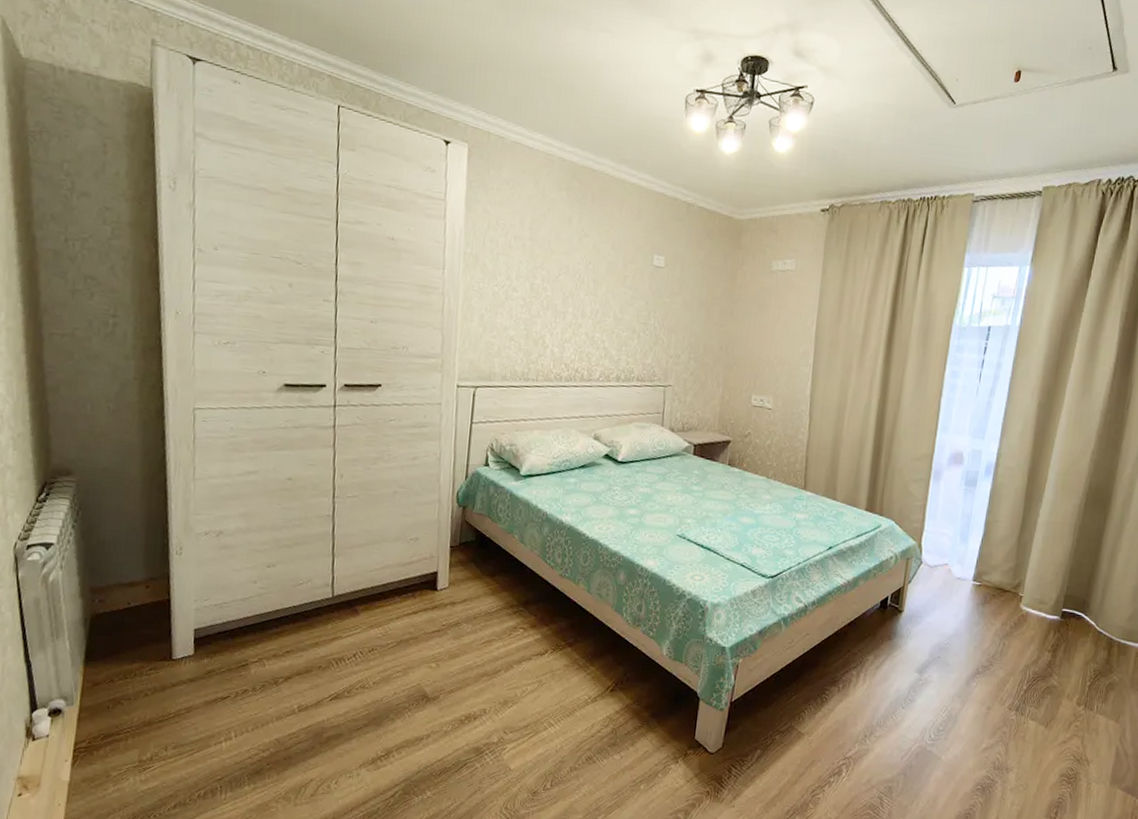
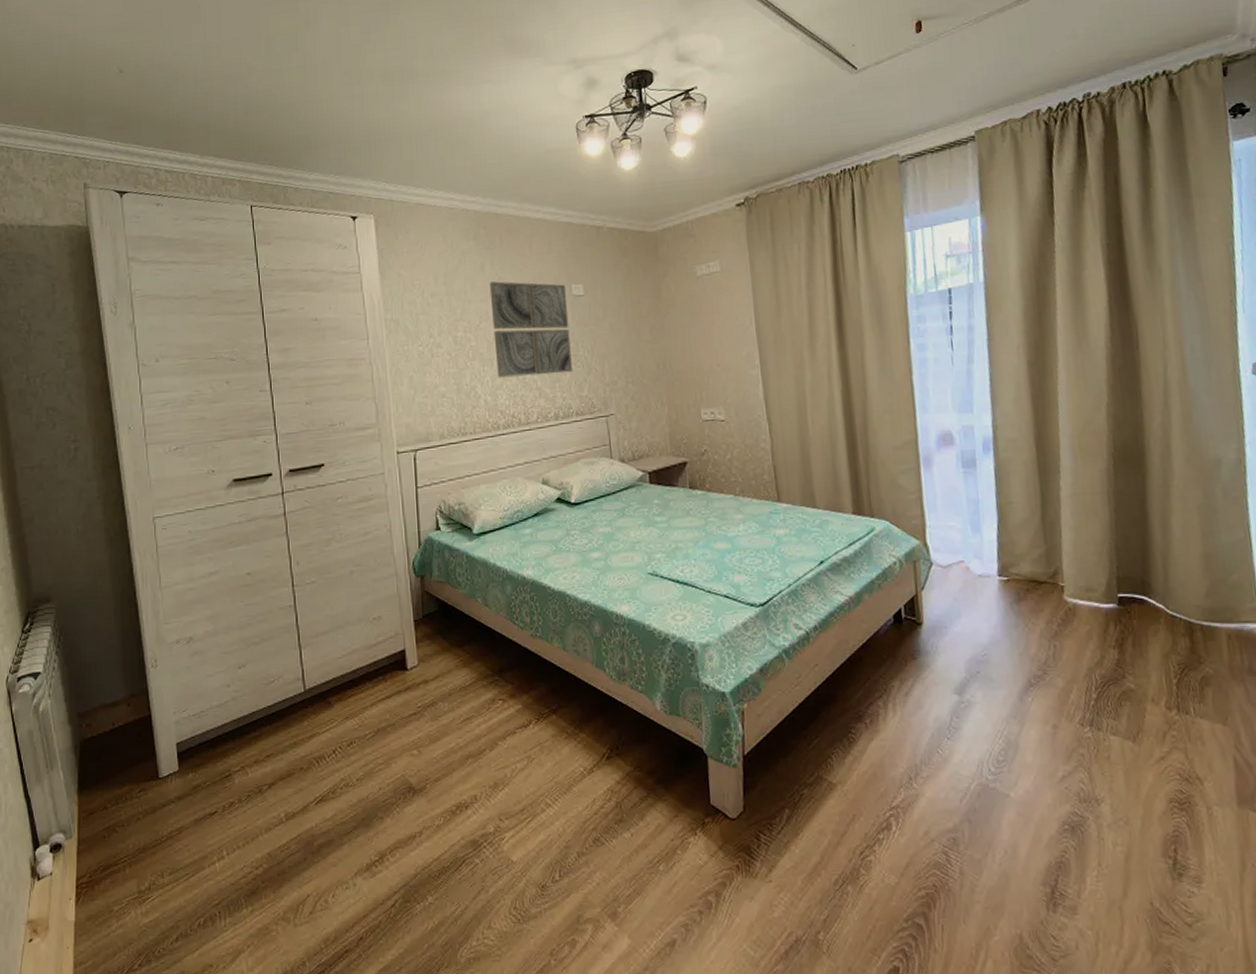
wall art: none [568,236,648,340] -> present [489,281,572,378]

